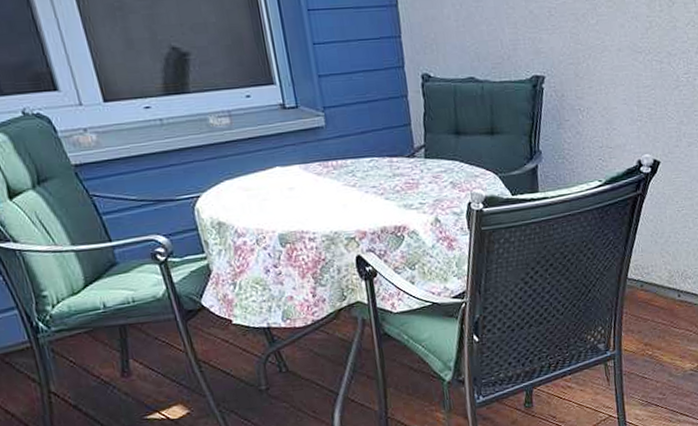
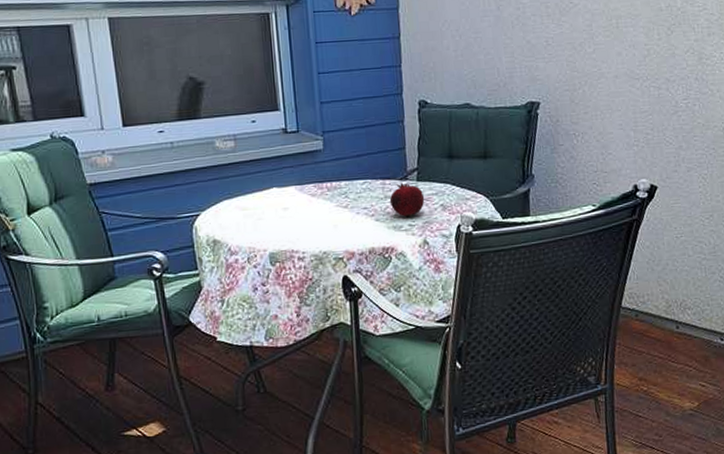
fruit: none [398,160,434,195] -> present [389,183,425,217]

